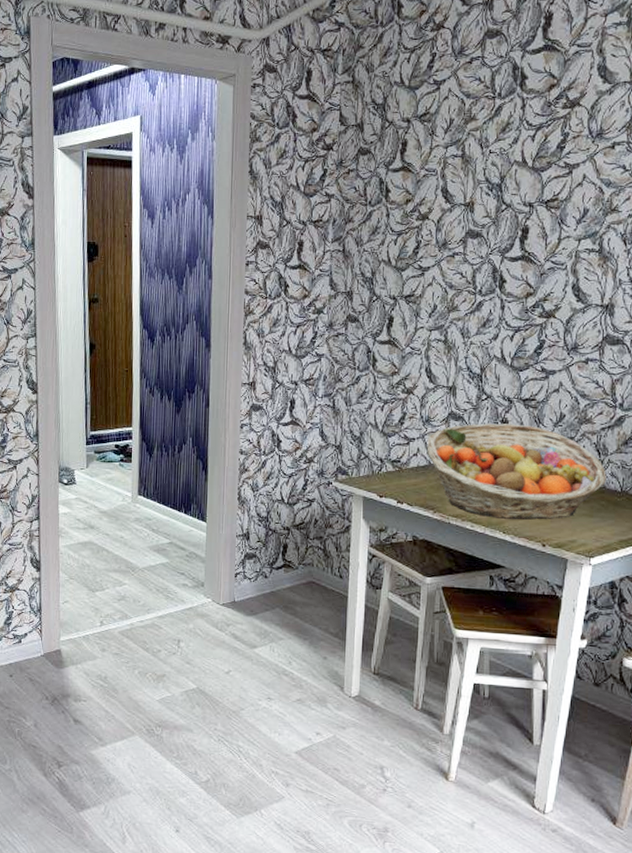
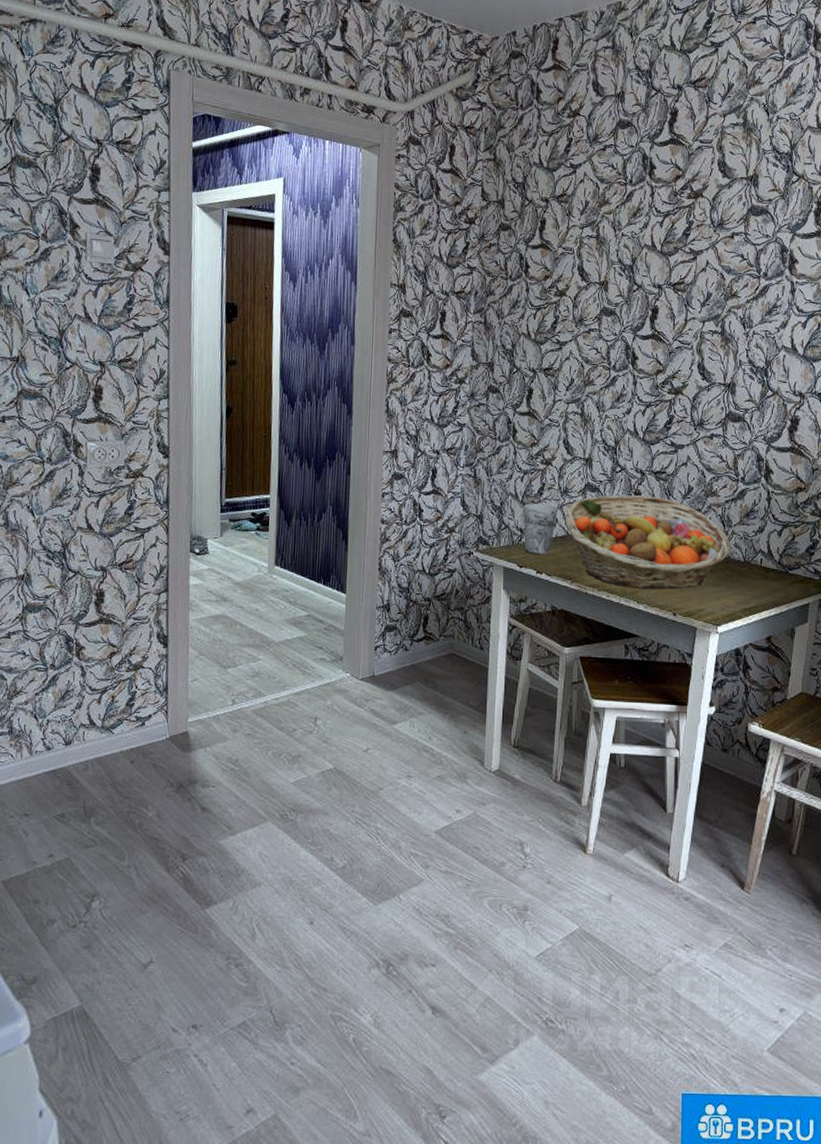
cup: none [383,433,419,485] -> present [523,503,558,555]

